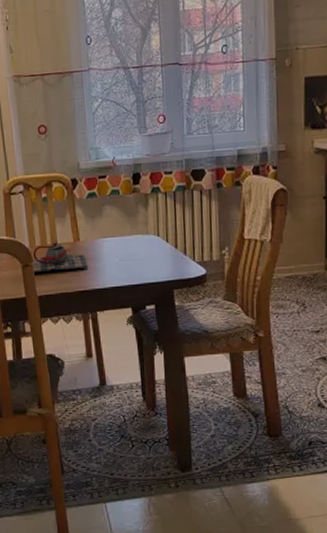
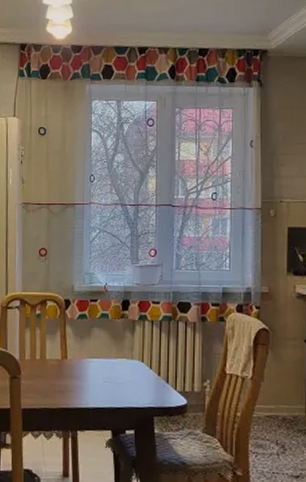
teapot: present [31,239,89,273] -> none [19,355,73,387]

